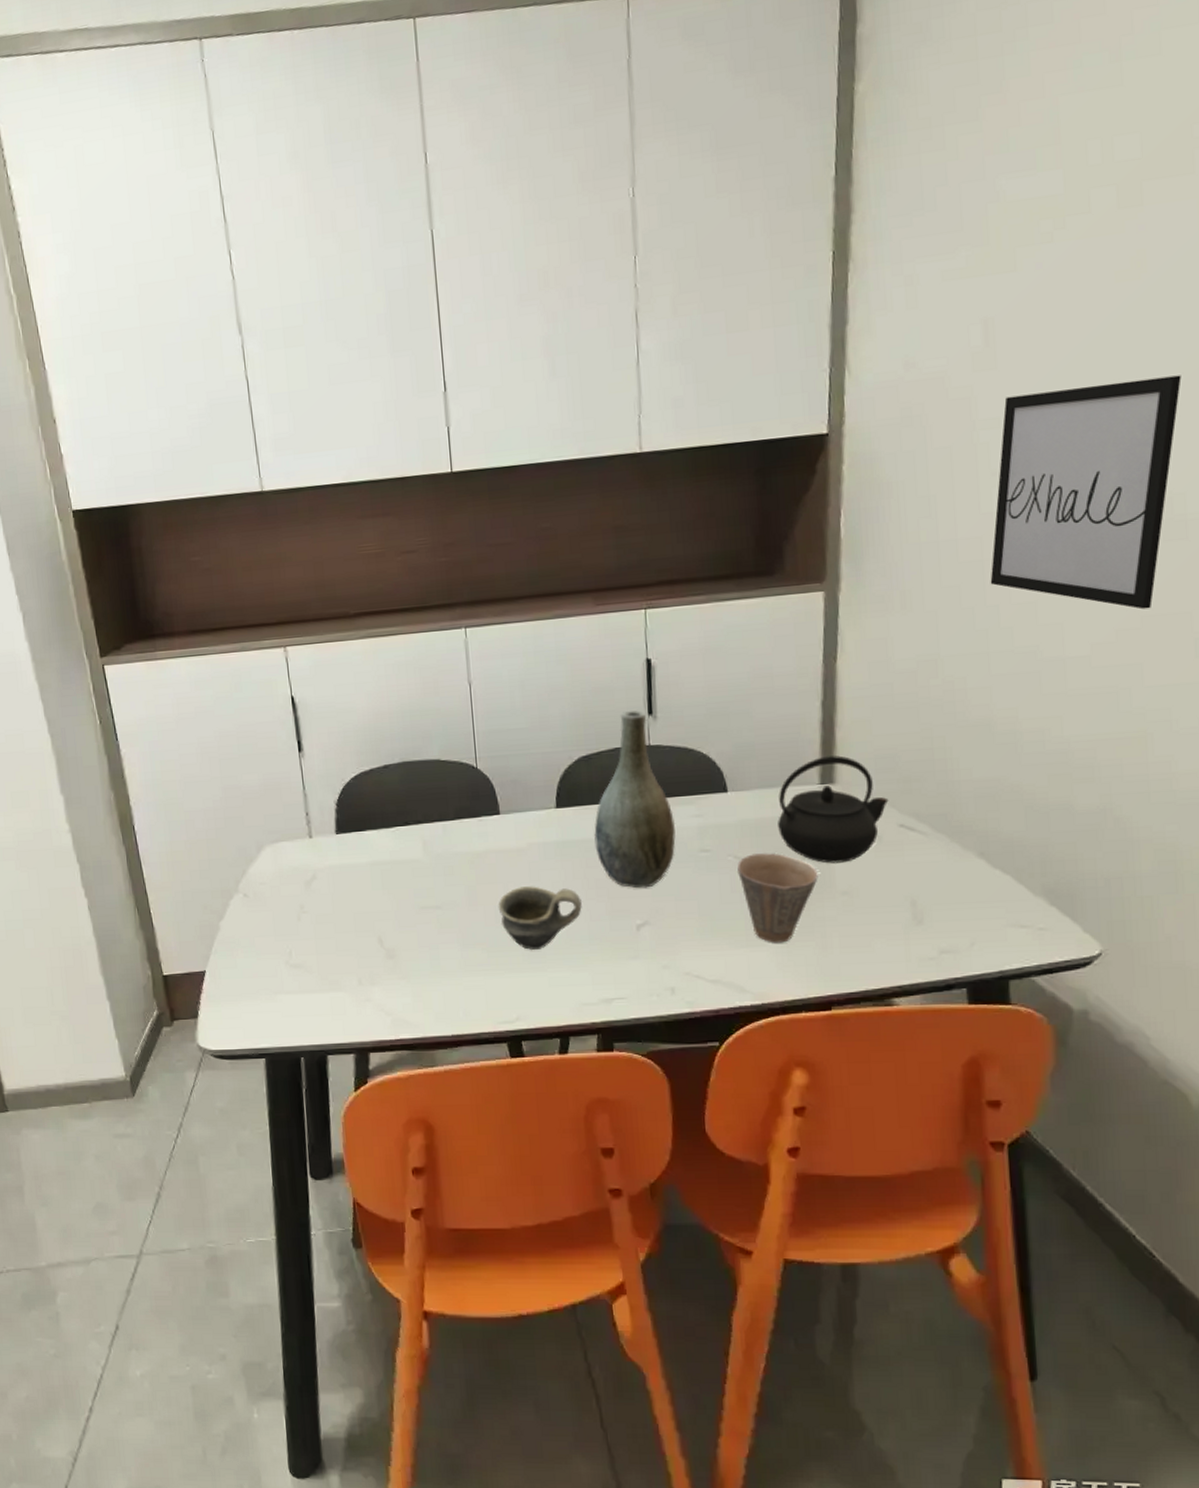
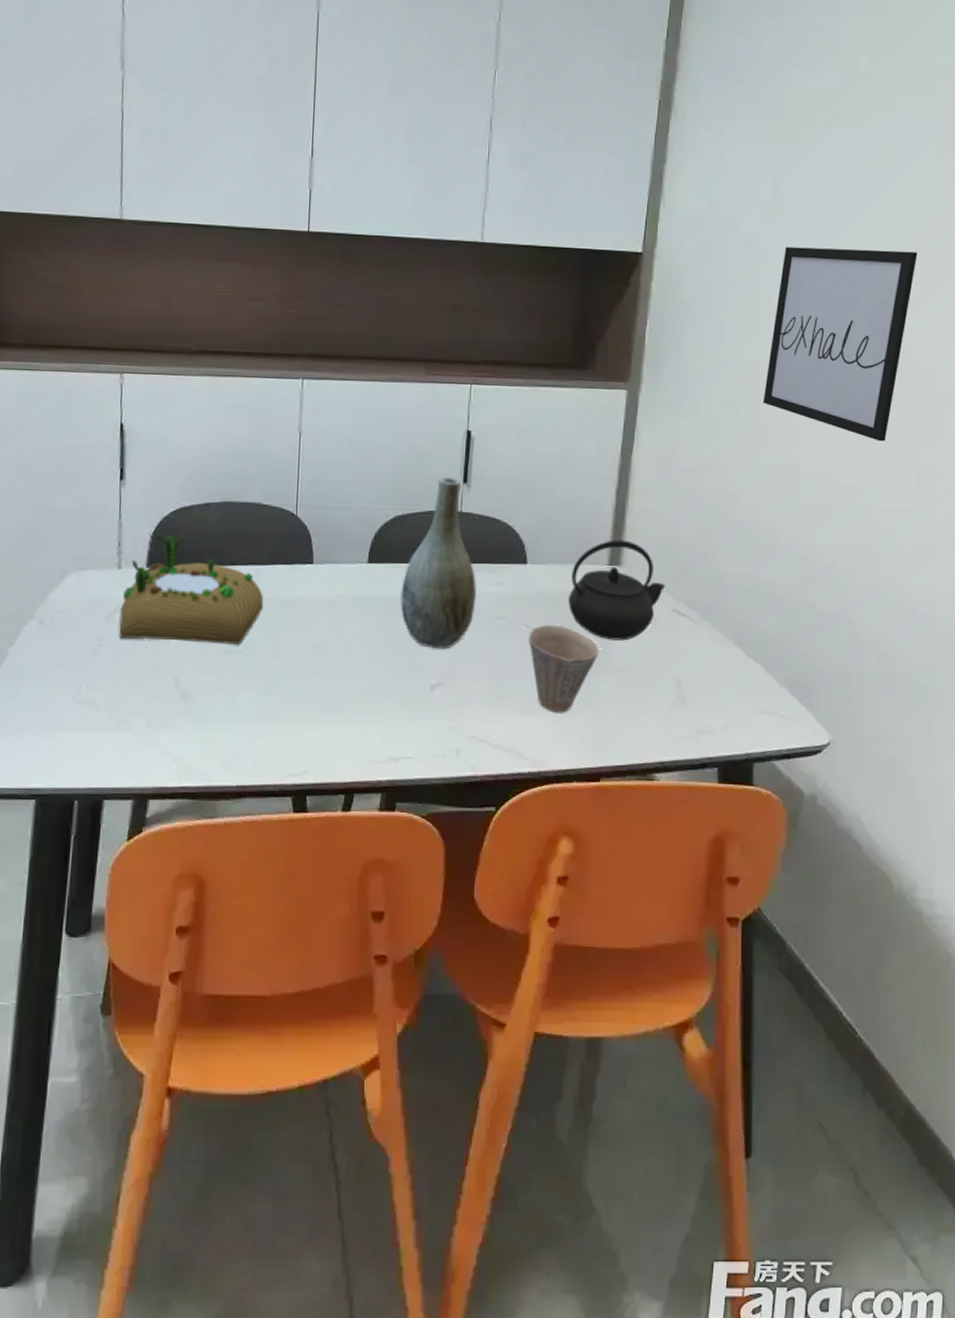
succulent planter: none [317,800,455,904] -> present [119,533,263,644]
cup: present [498,886,583,950] -> none [300,638,383,703]

